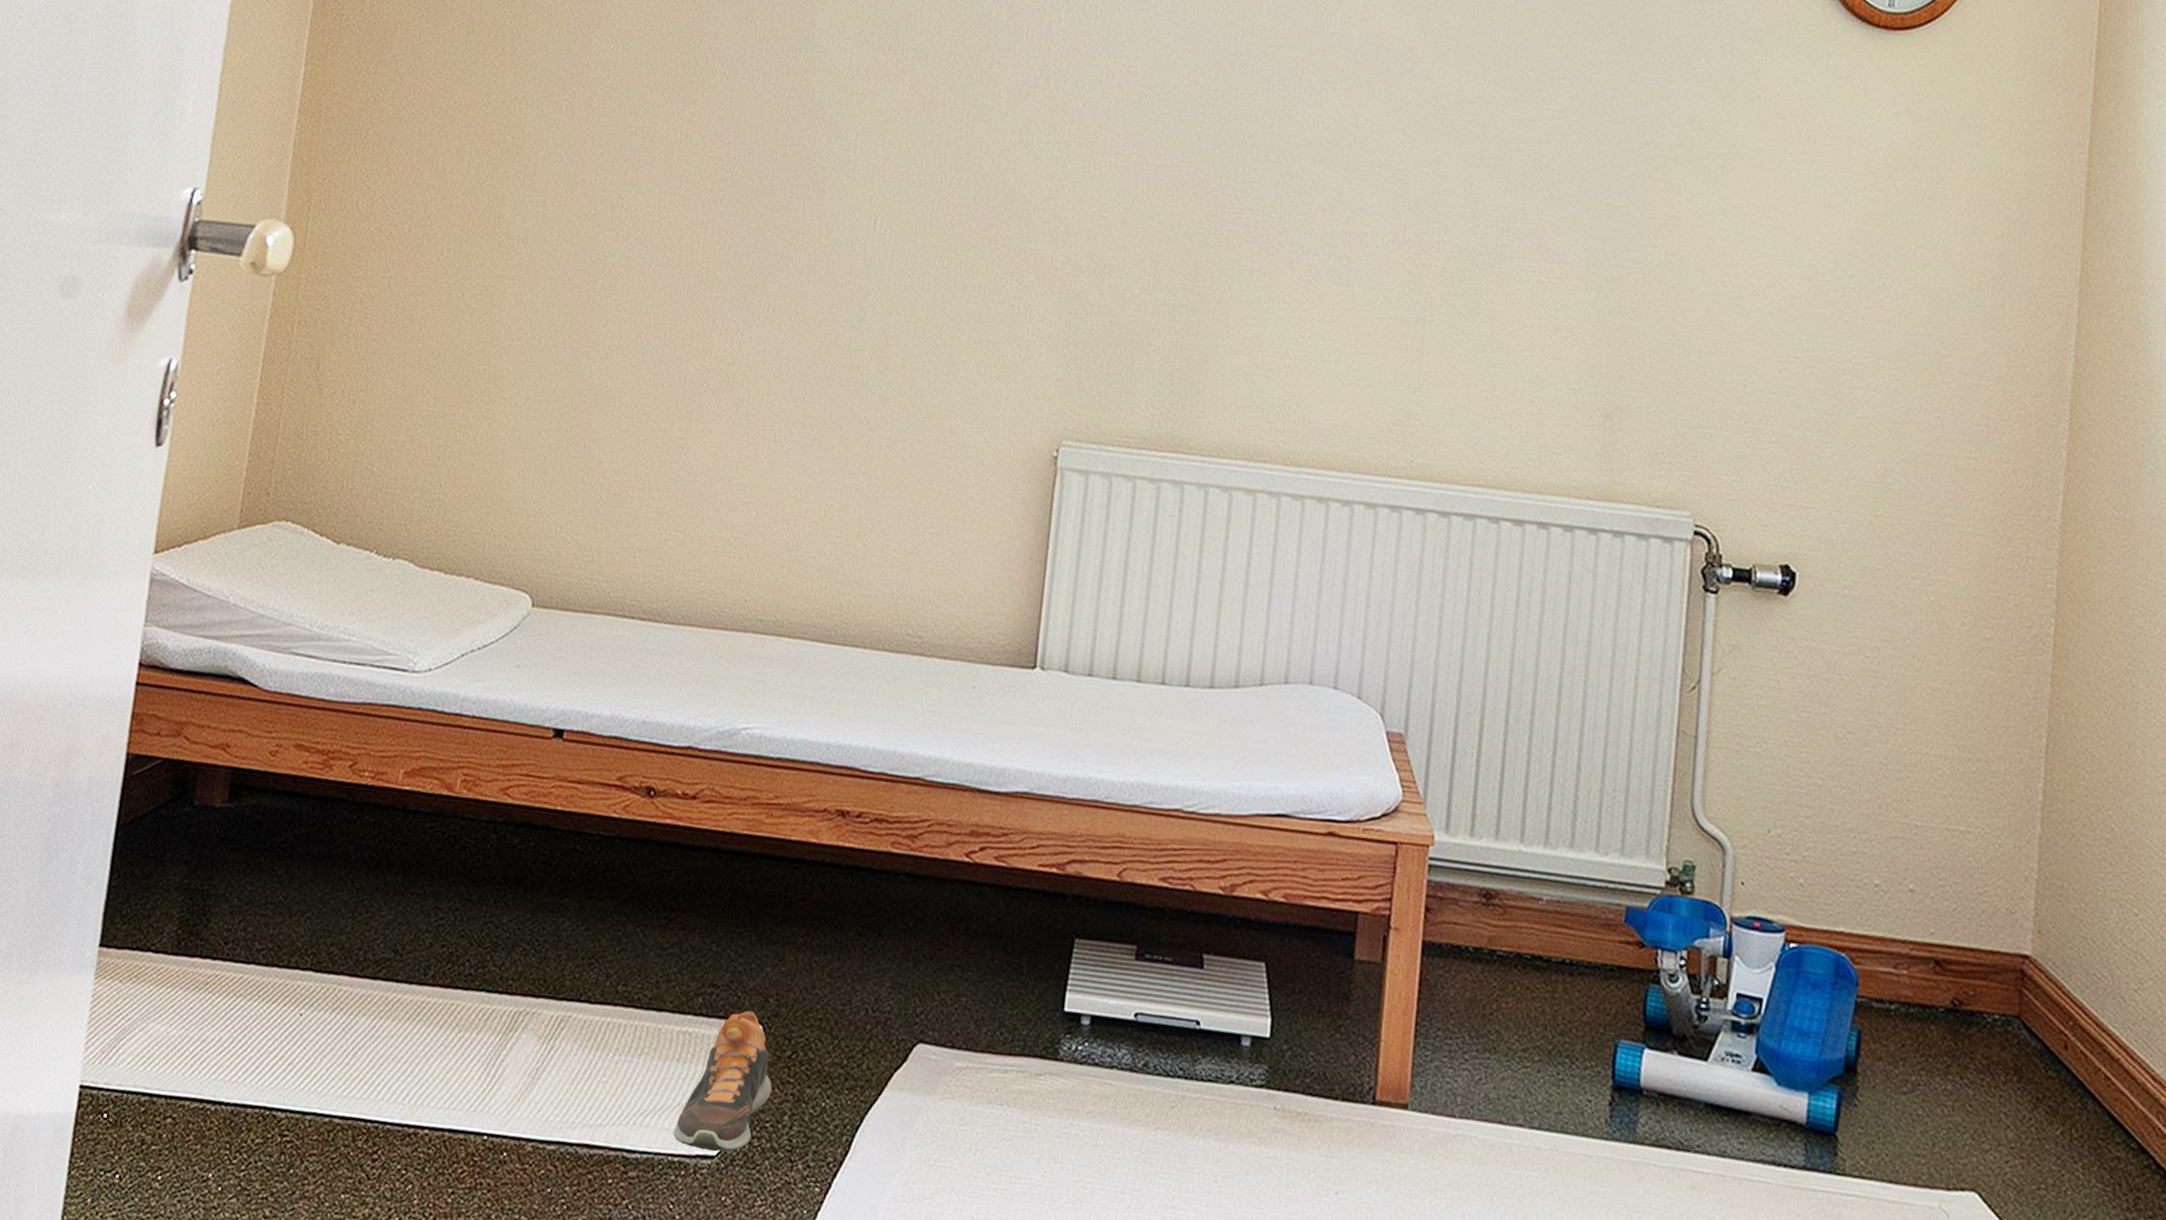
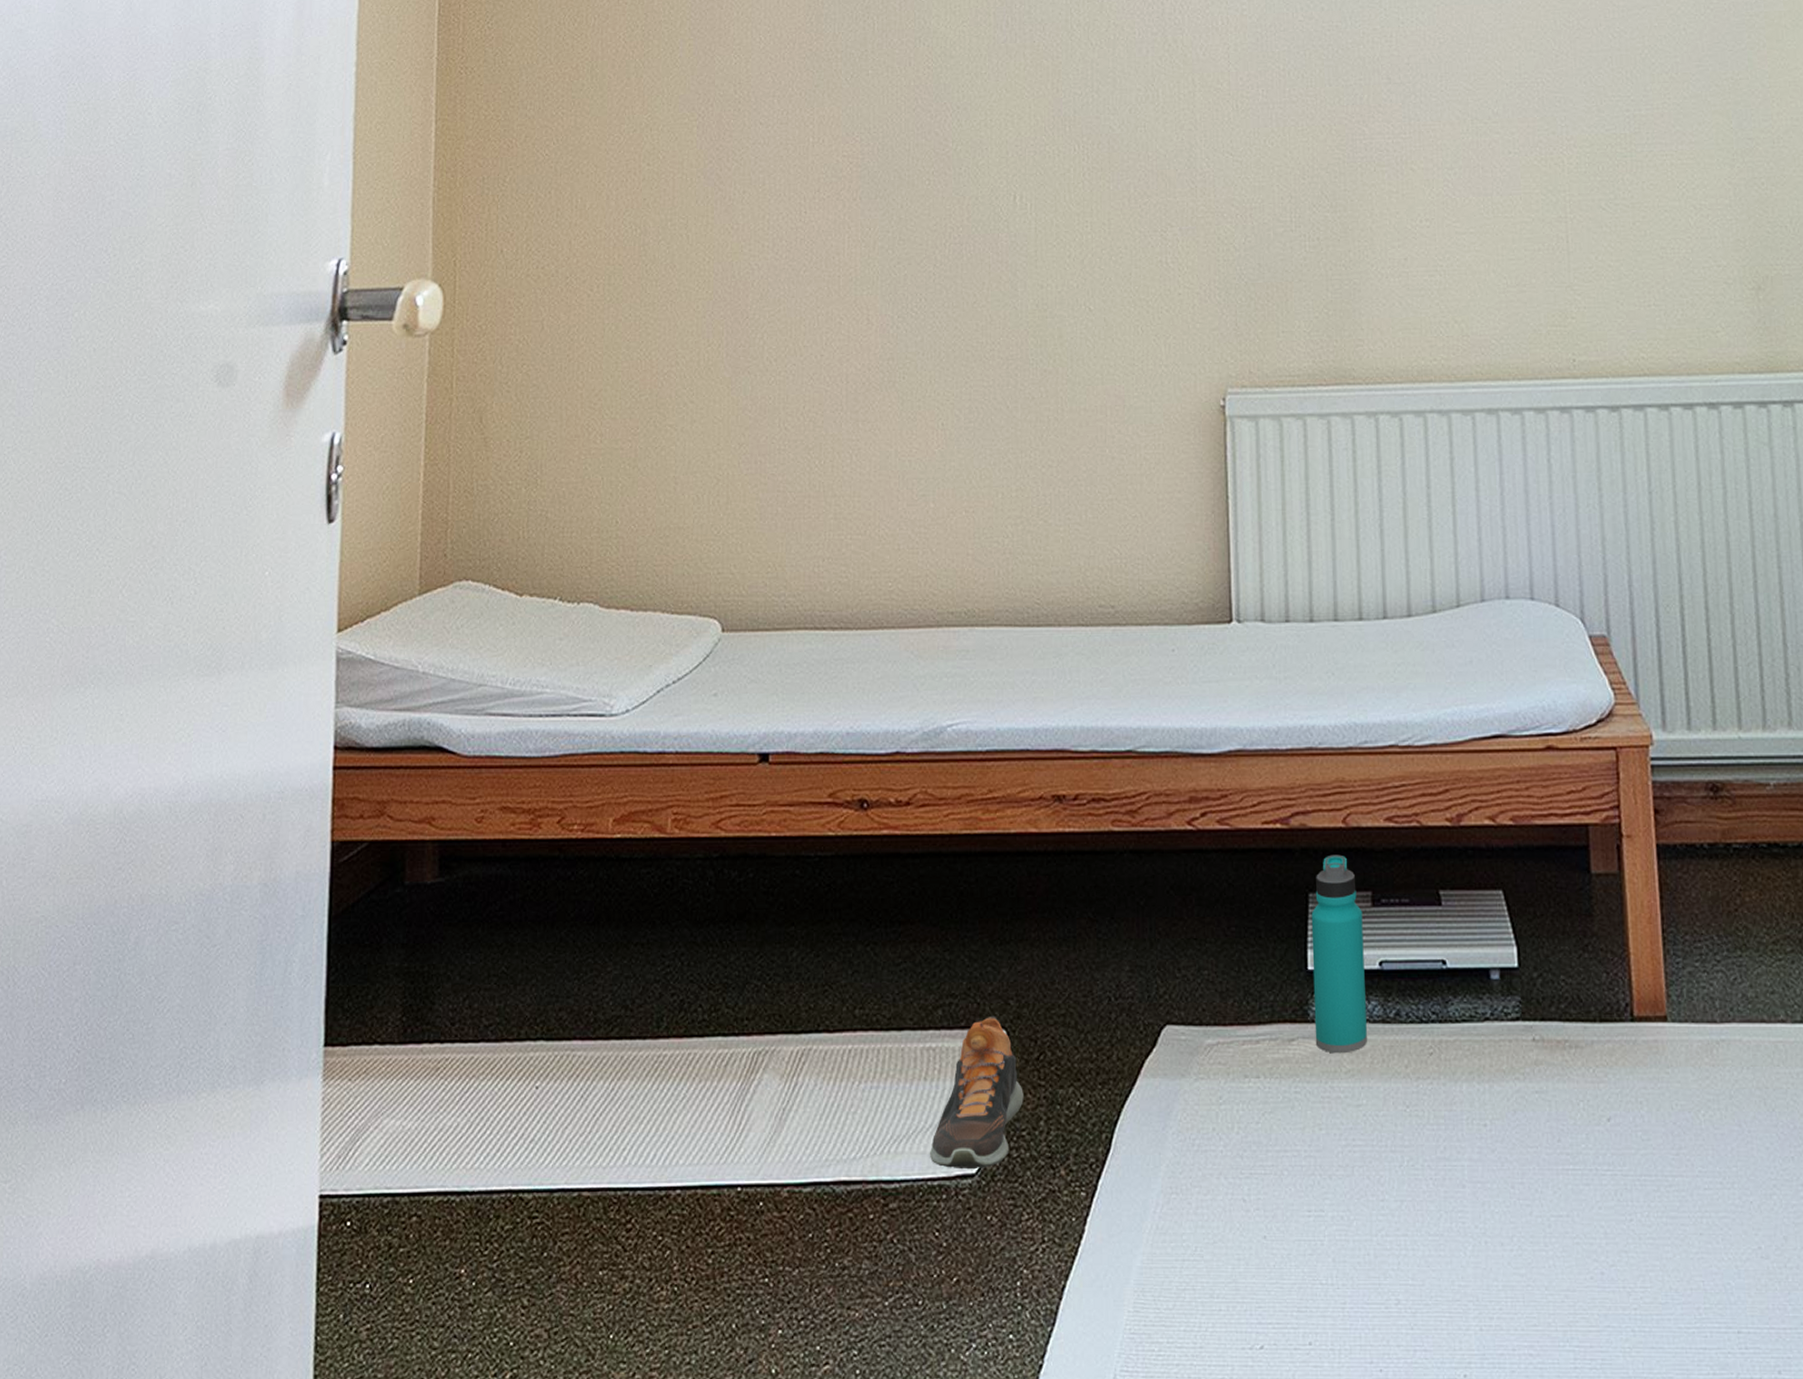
water bottle: none [1061,905,1125,1095] -> present [1311,854,1367,1054]

